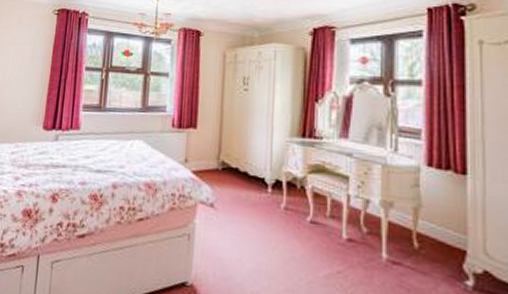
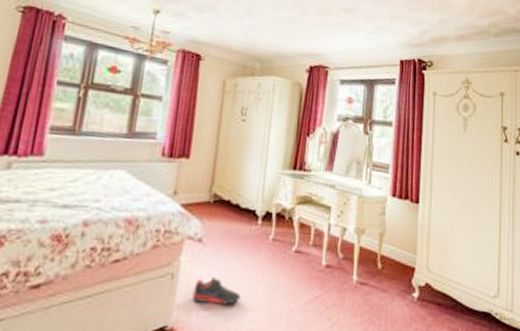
shoe: none [208,241,255,270] -> present [192,277,241,305]

